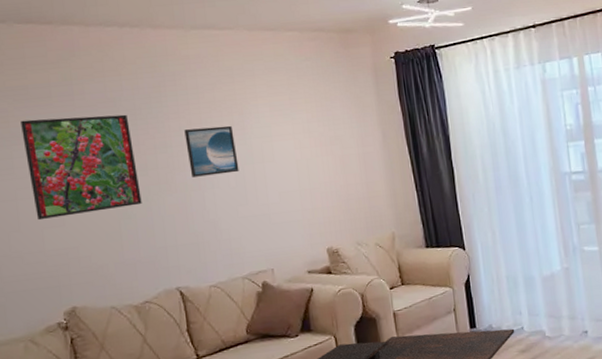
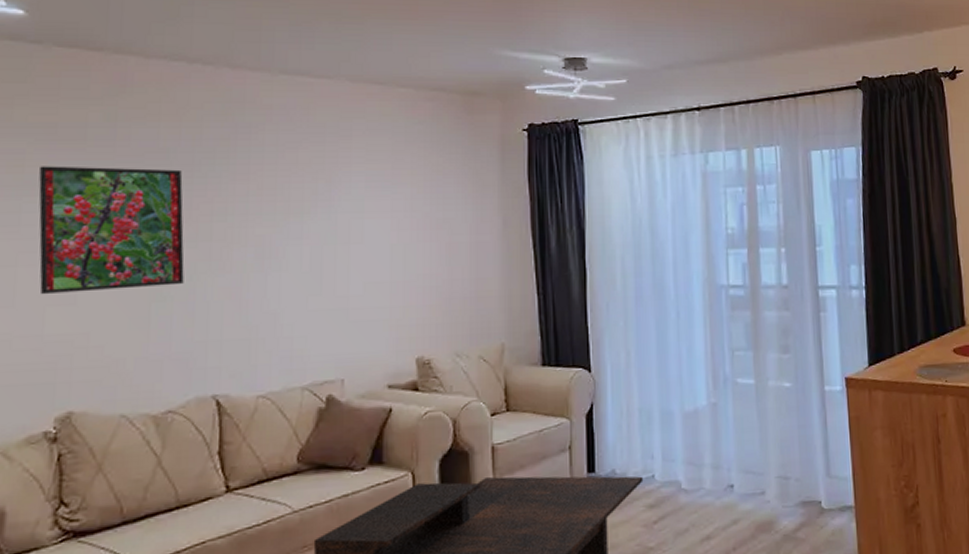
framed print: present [184,125,239,177] -> none [252,194,317,255]

